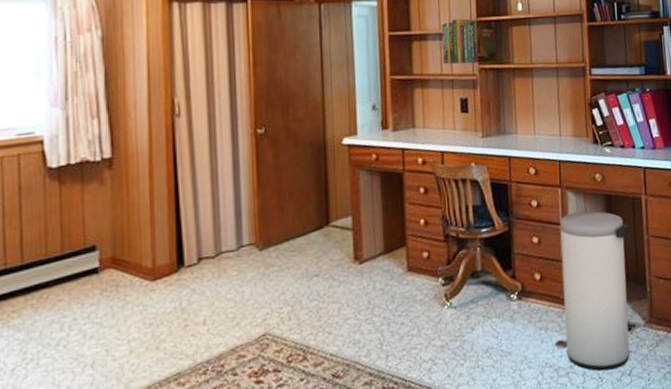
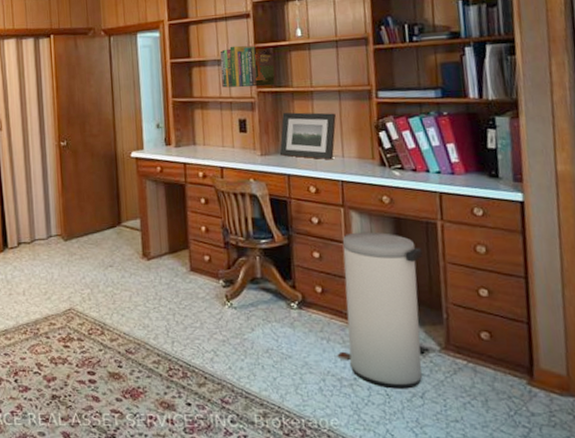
picture frame: none [500,90,554,139] -> present [279,112,336,160]

